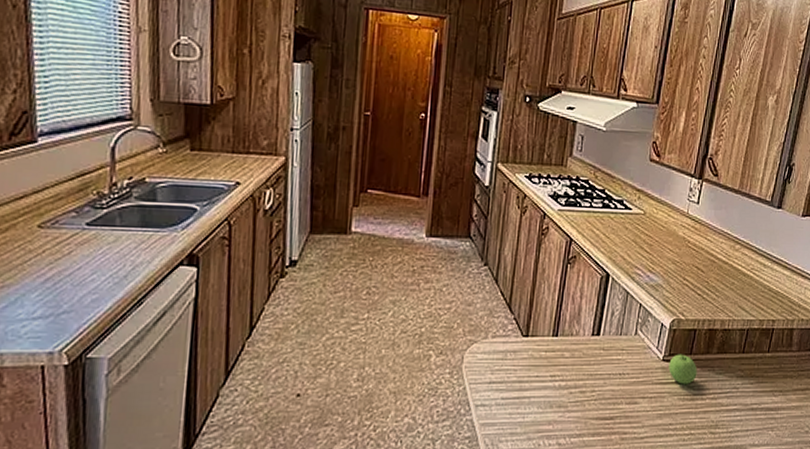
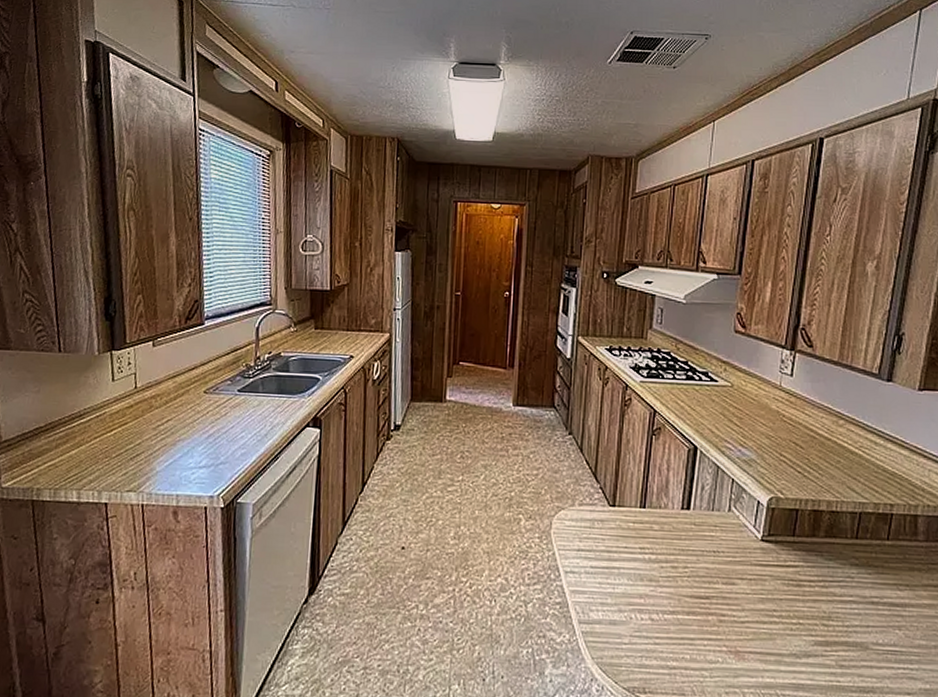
apple: present [668,354,698,384] -> none [769,534,803,569]

